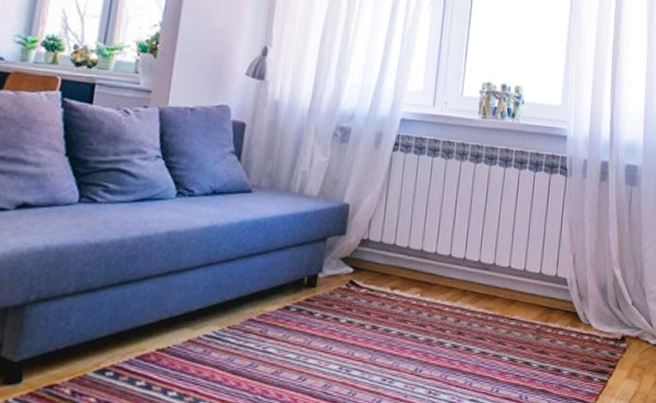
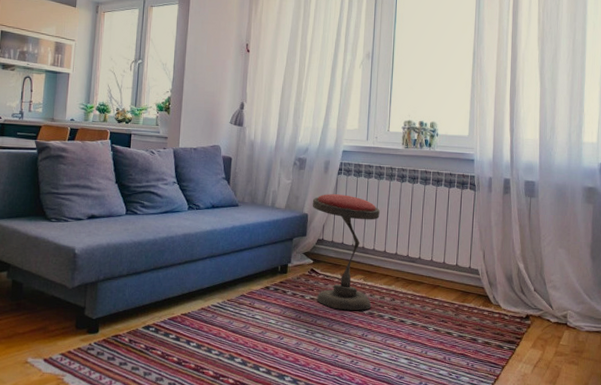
side table: none [355,177,446,338] -> present [312,194,380,311]

